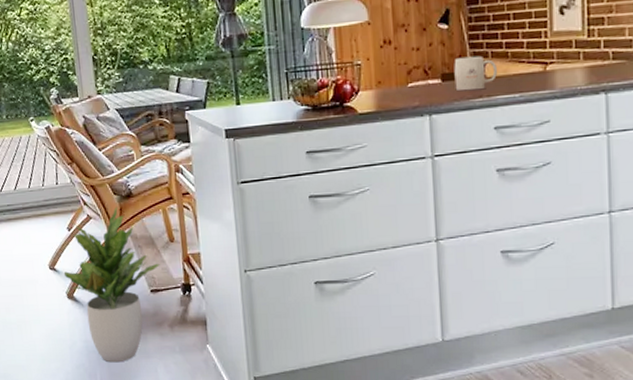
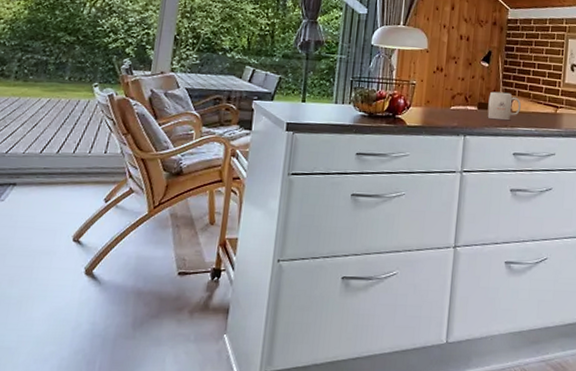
potted plant: present [63,206,160,363] -> none [87,183,194,350]

